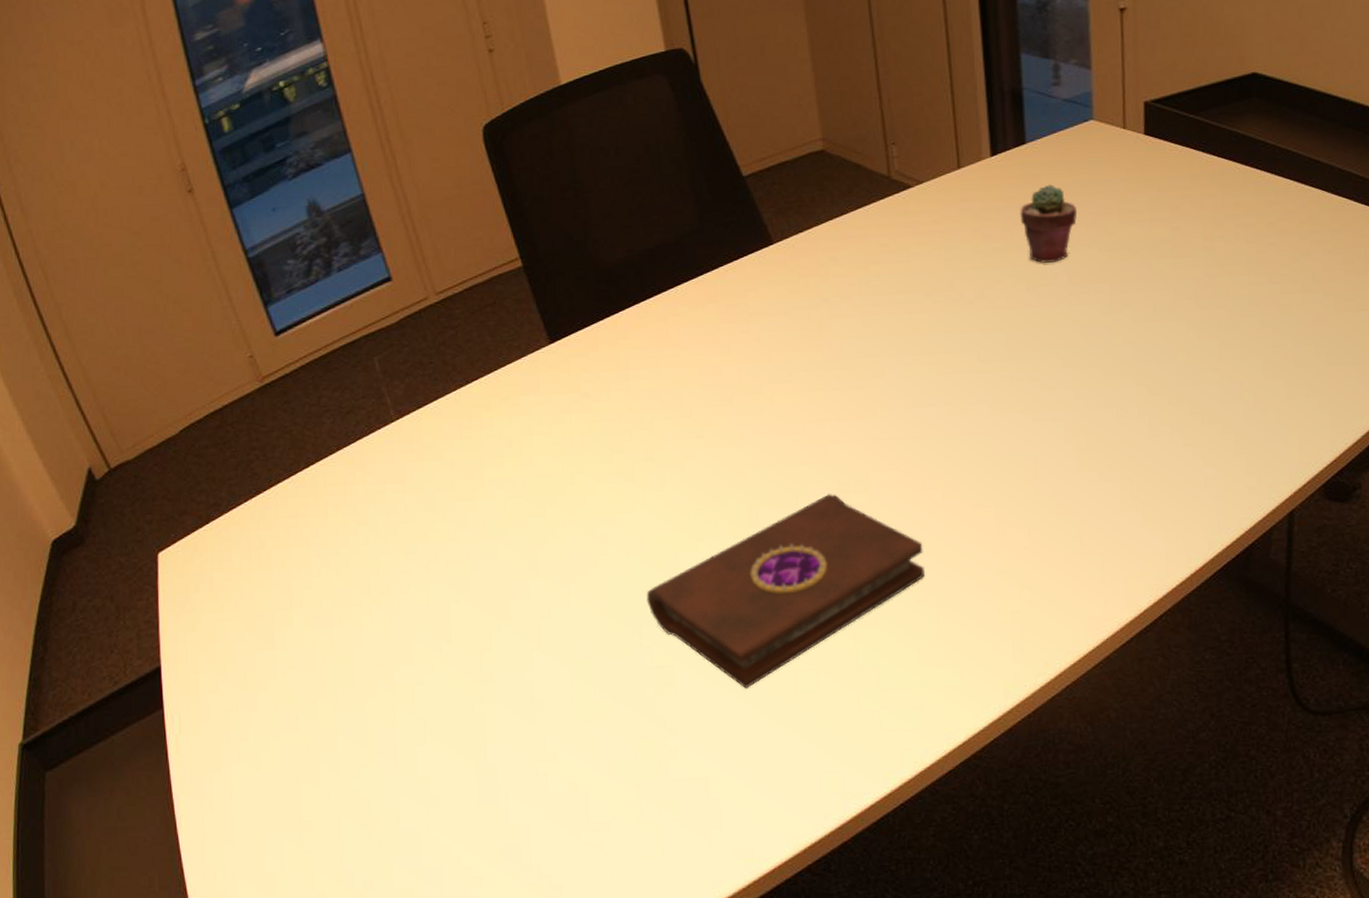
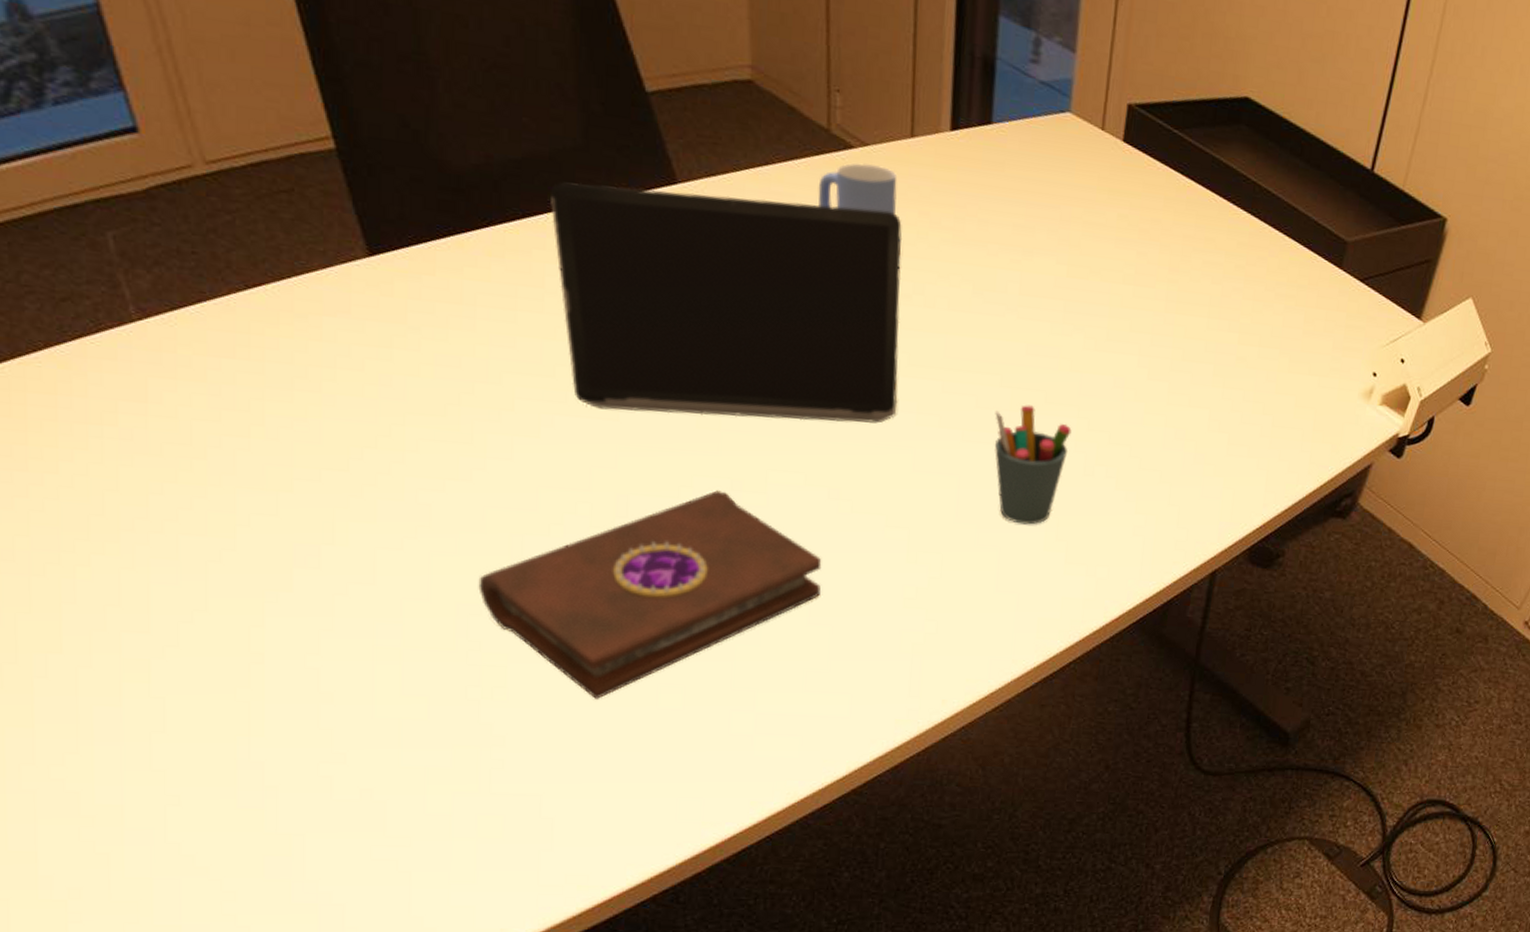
laptop computer: none [677,233,973,438] -> present [549,181,903,424]
mug: none [885,197,952,240] -> present [818,162,897,215]
potted succulent: present [1020,184,1078,263] -> none [975,177,1040,267]
pen holder: none [1060,380,1133,490] -> present [995,405,1072,525]

